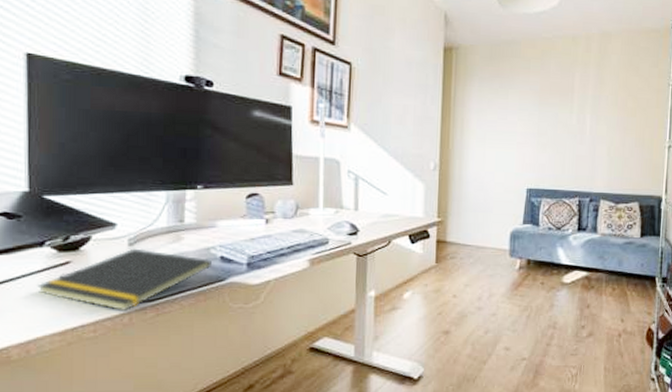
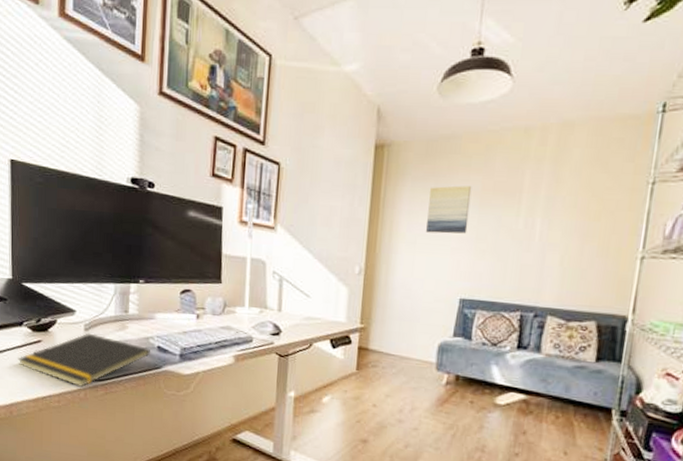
wall art: none [494,86,532,130] -> present [426,185,472,234]

